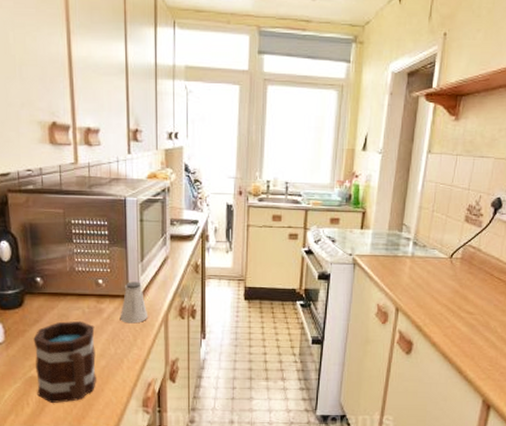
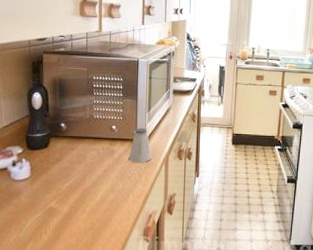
mug: present [33,321,96,403] -> none [54,160,107,231]

